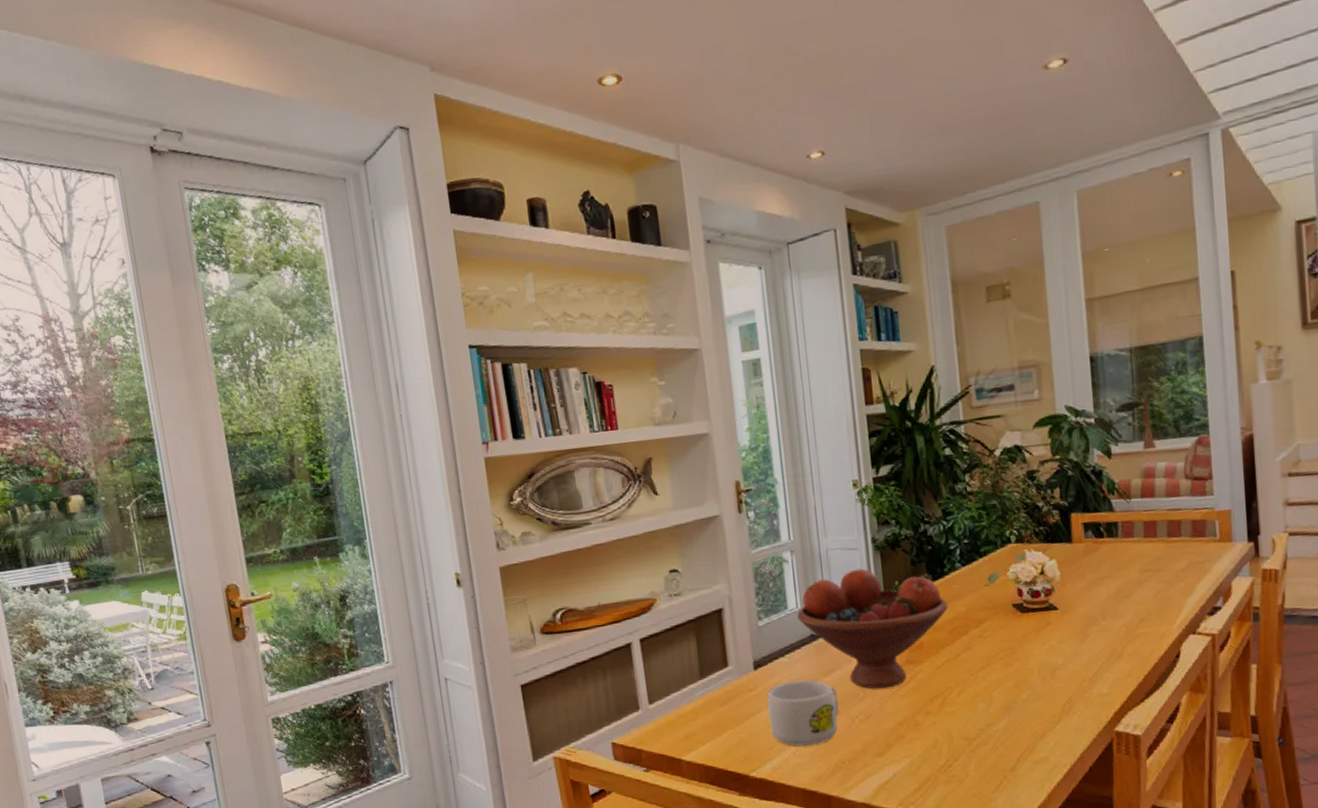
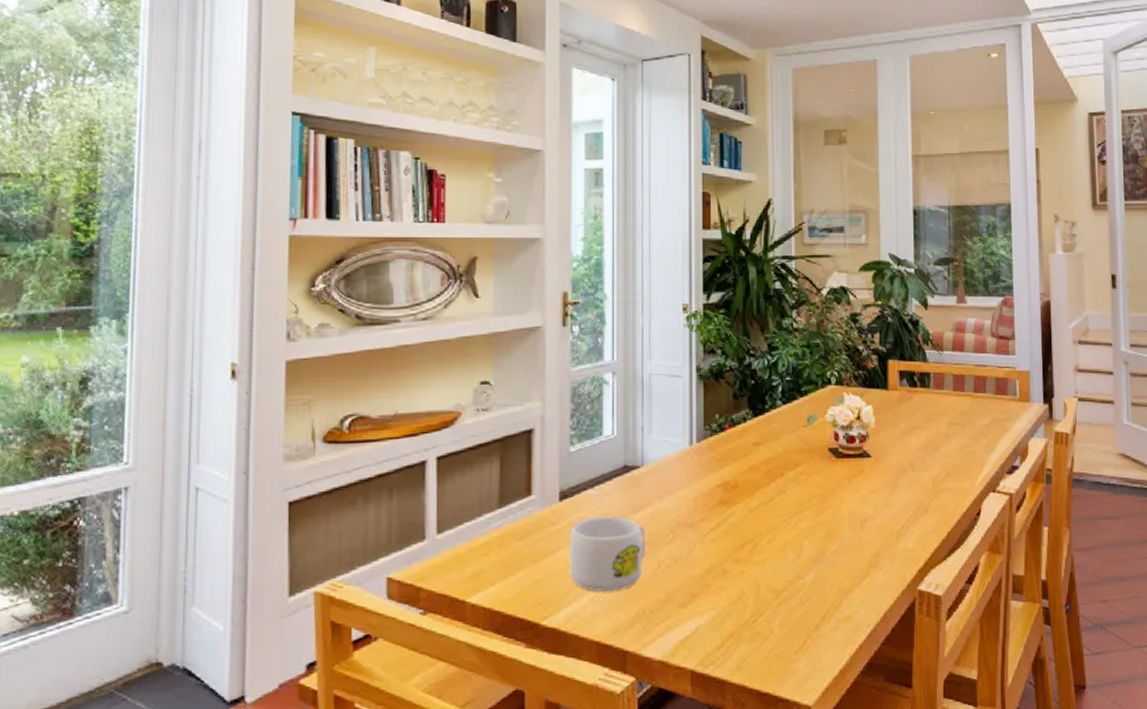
fruit bowl: present [797,568,948,689] -> none [612,398,766,531]

